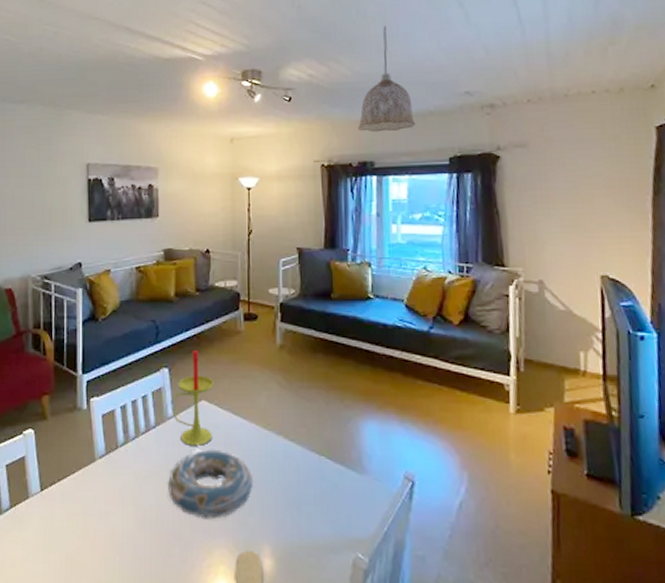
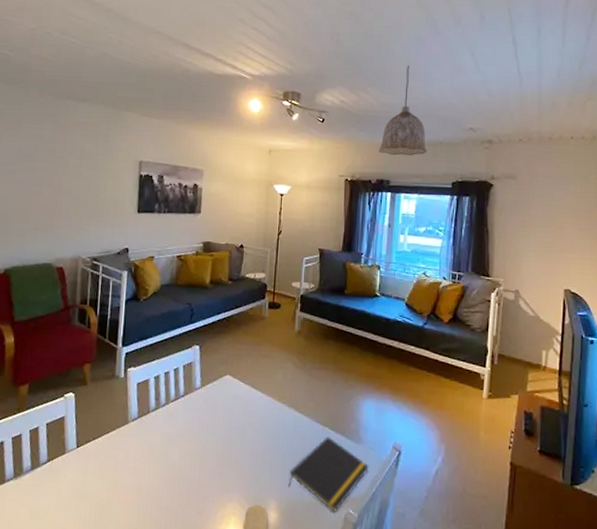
decorative bowl: present [167,449,254,520] -> none [190,417,266,478]
candle: present [170,350,214,446] -> none [199,331,239,414]
notepad: none [283,467,377,557] -> present [288,437,369,512]

